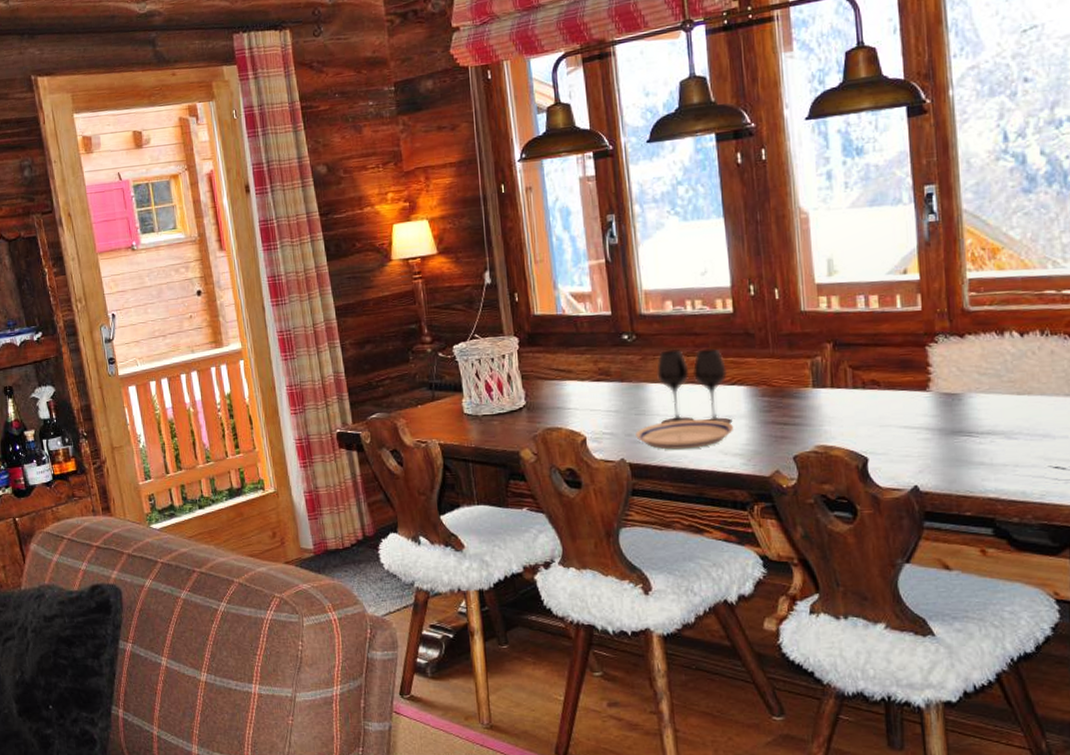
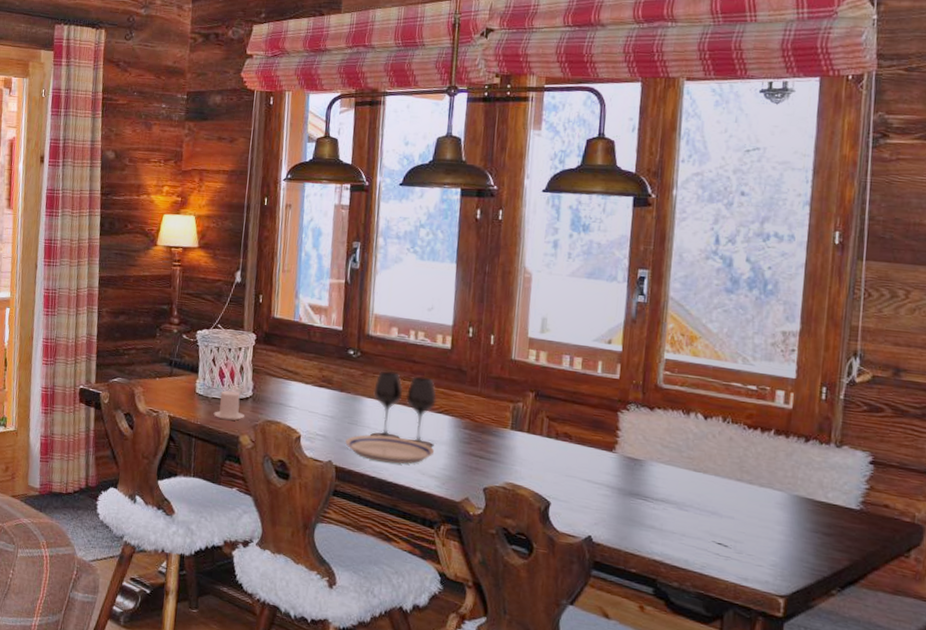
candle: none [487,404,522,437] -> present [213,390,245,421]

